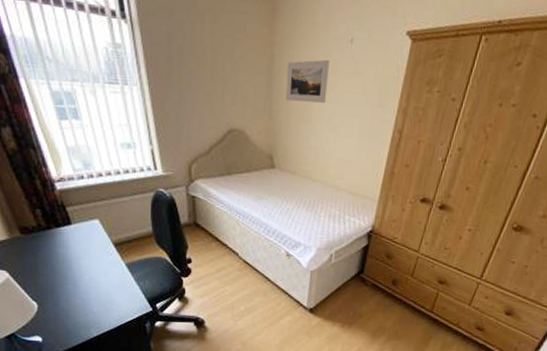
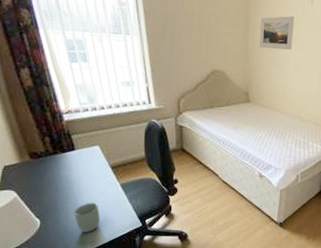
cup: none [74,284,105,317] -> present [73,202,101,232]

